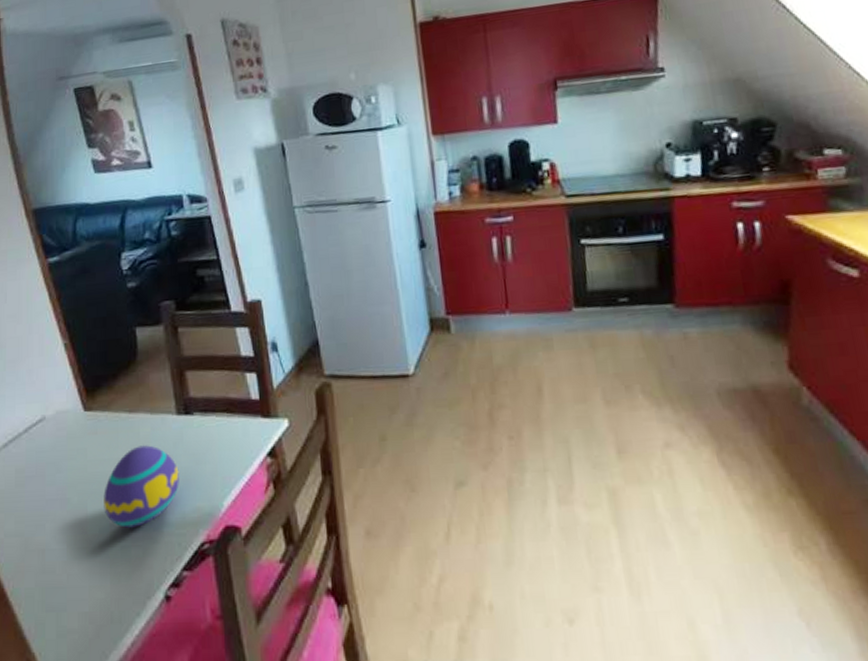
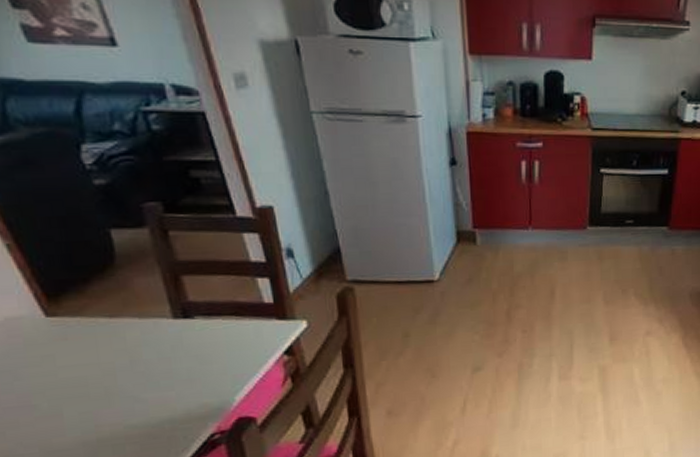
decorative egg: present [103,445,179,528] -> none [83,349,181,428]

